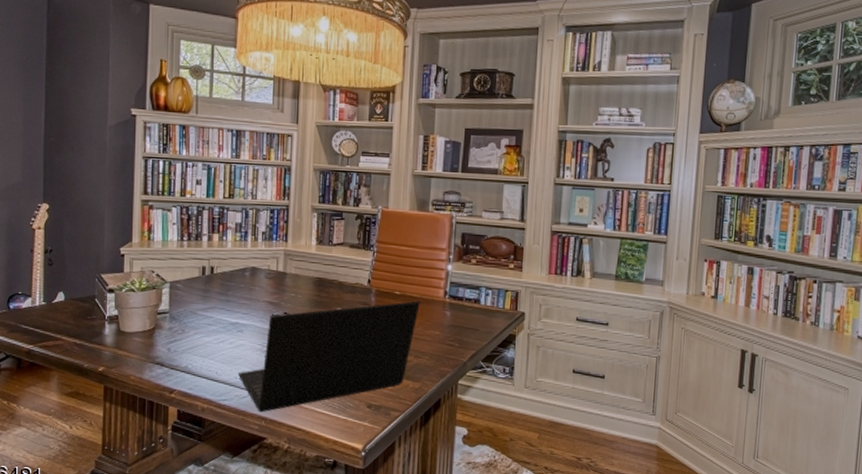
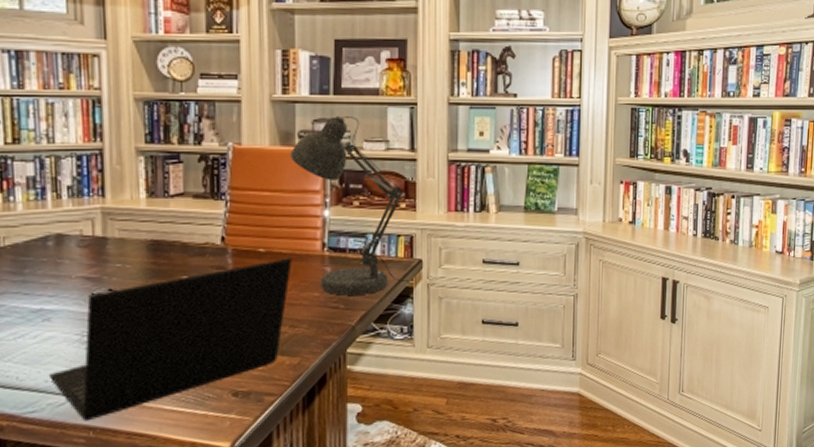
desk lamp: none [424,190,513,337] -> present [289,116,409,295]

